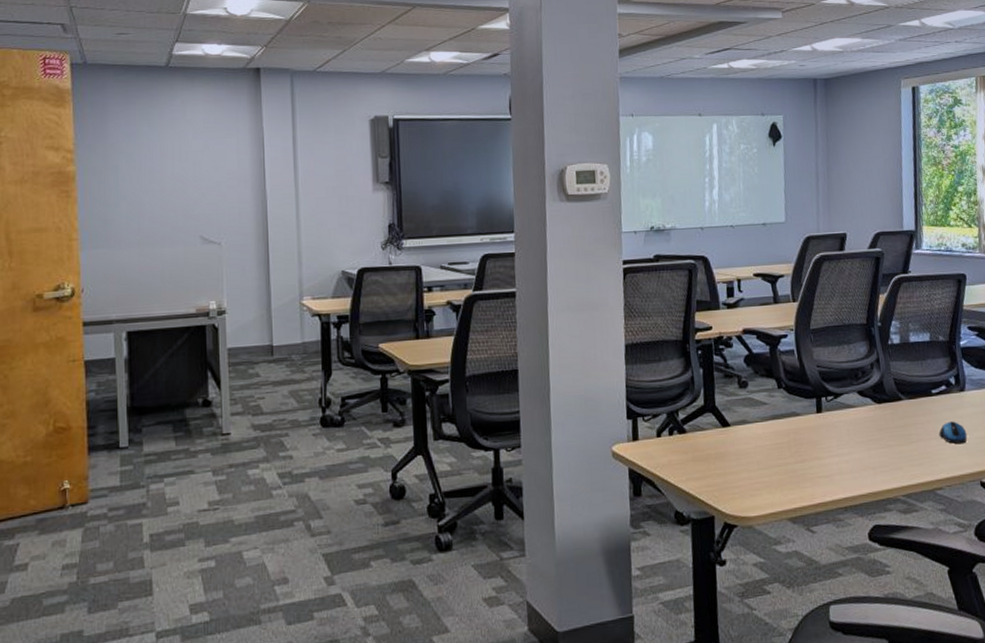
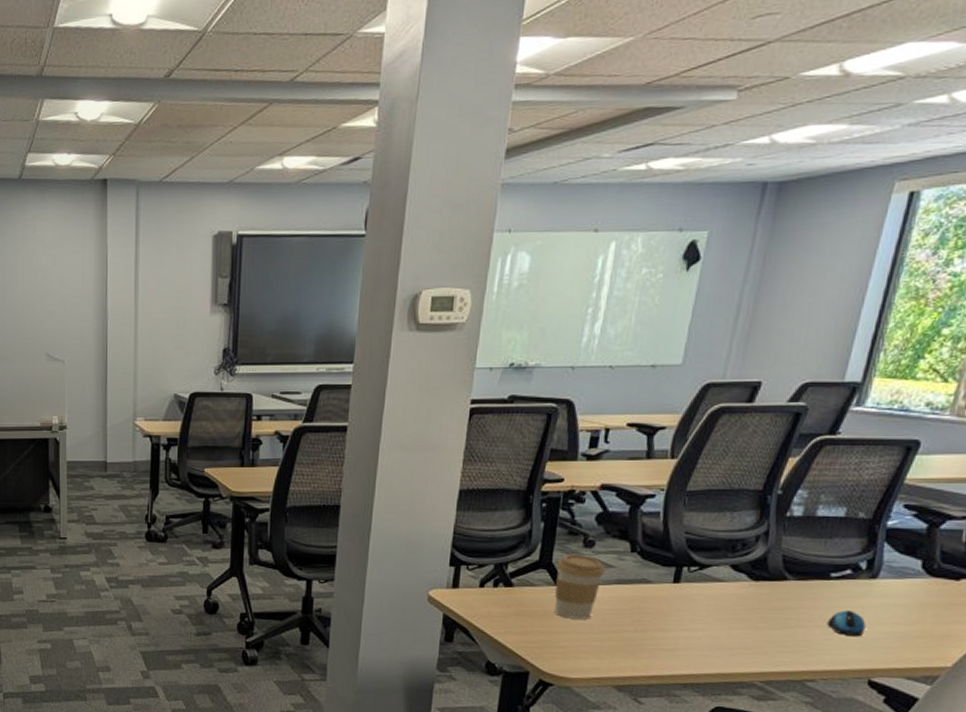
coffee cup: none [719,395,761,458] -> present [554,553,606,619]

